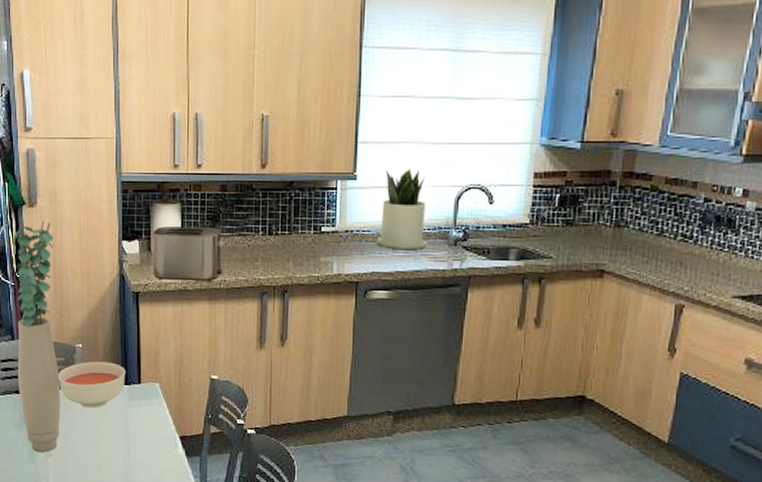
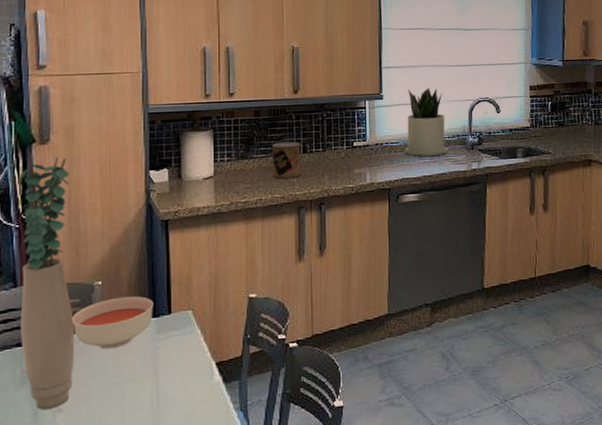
toaster: present [152,226,224,282] -> none [182,150,259,206]
tin can: none [237,221,267,261] -> present [272,141,302,179]

